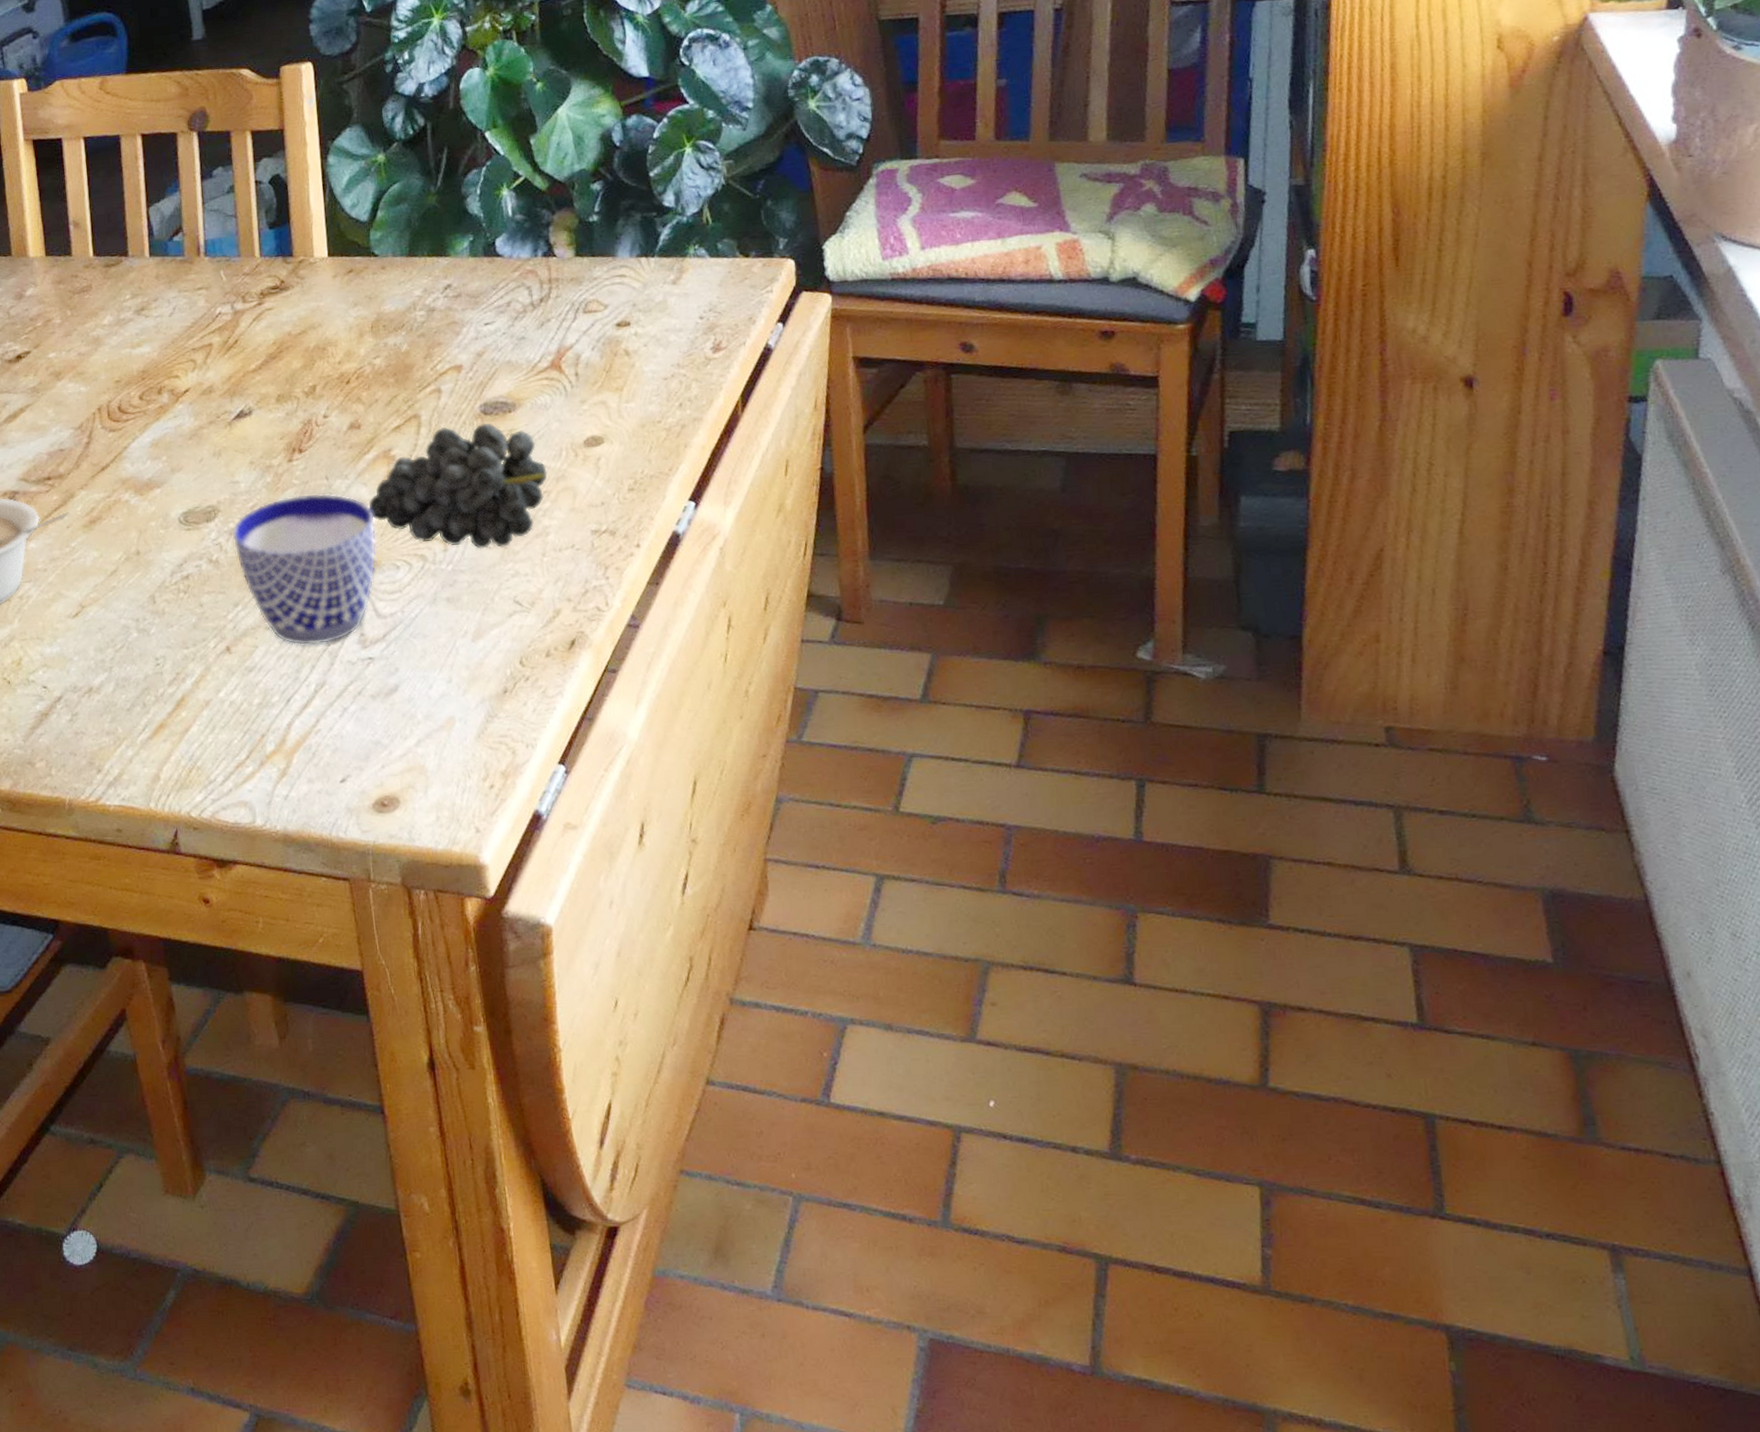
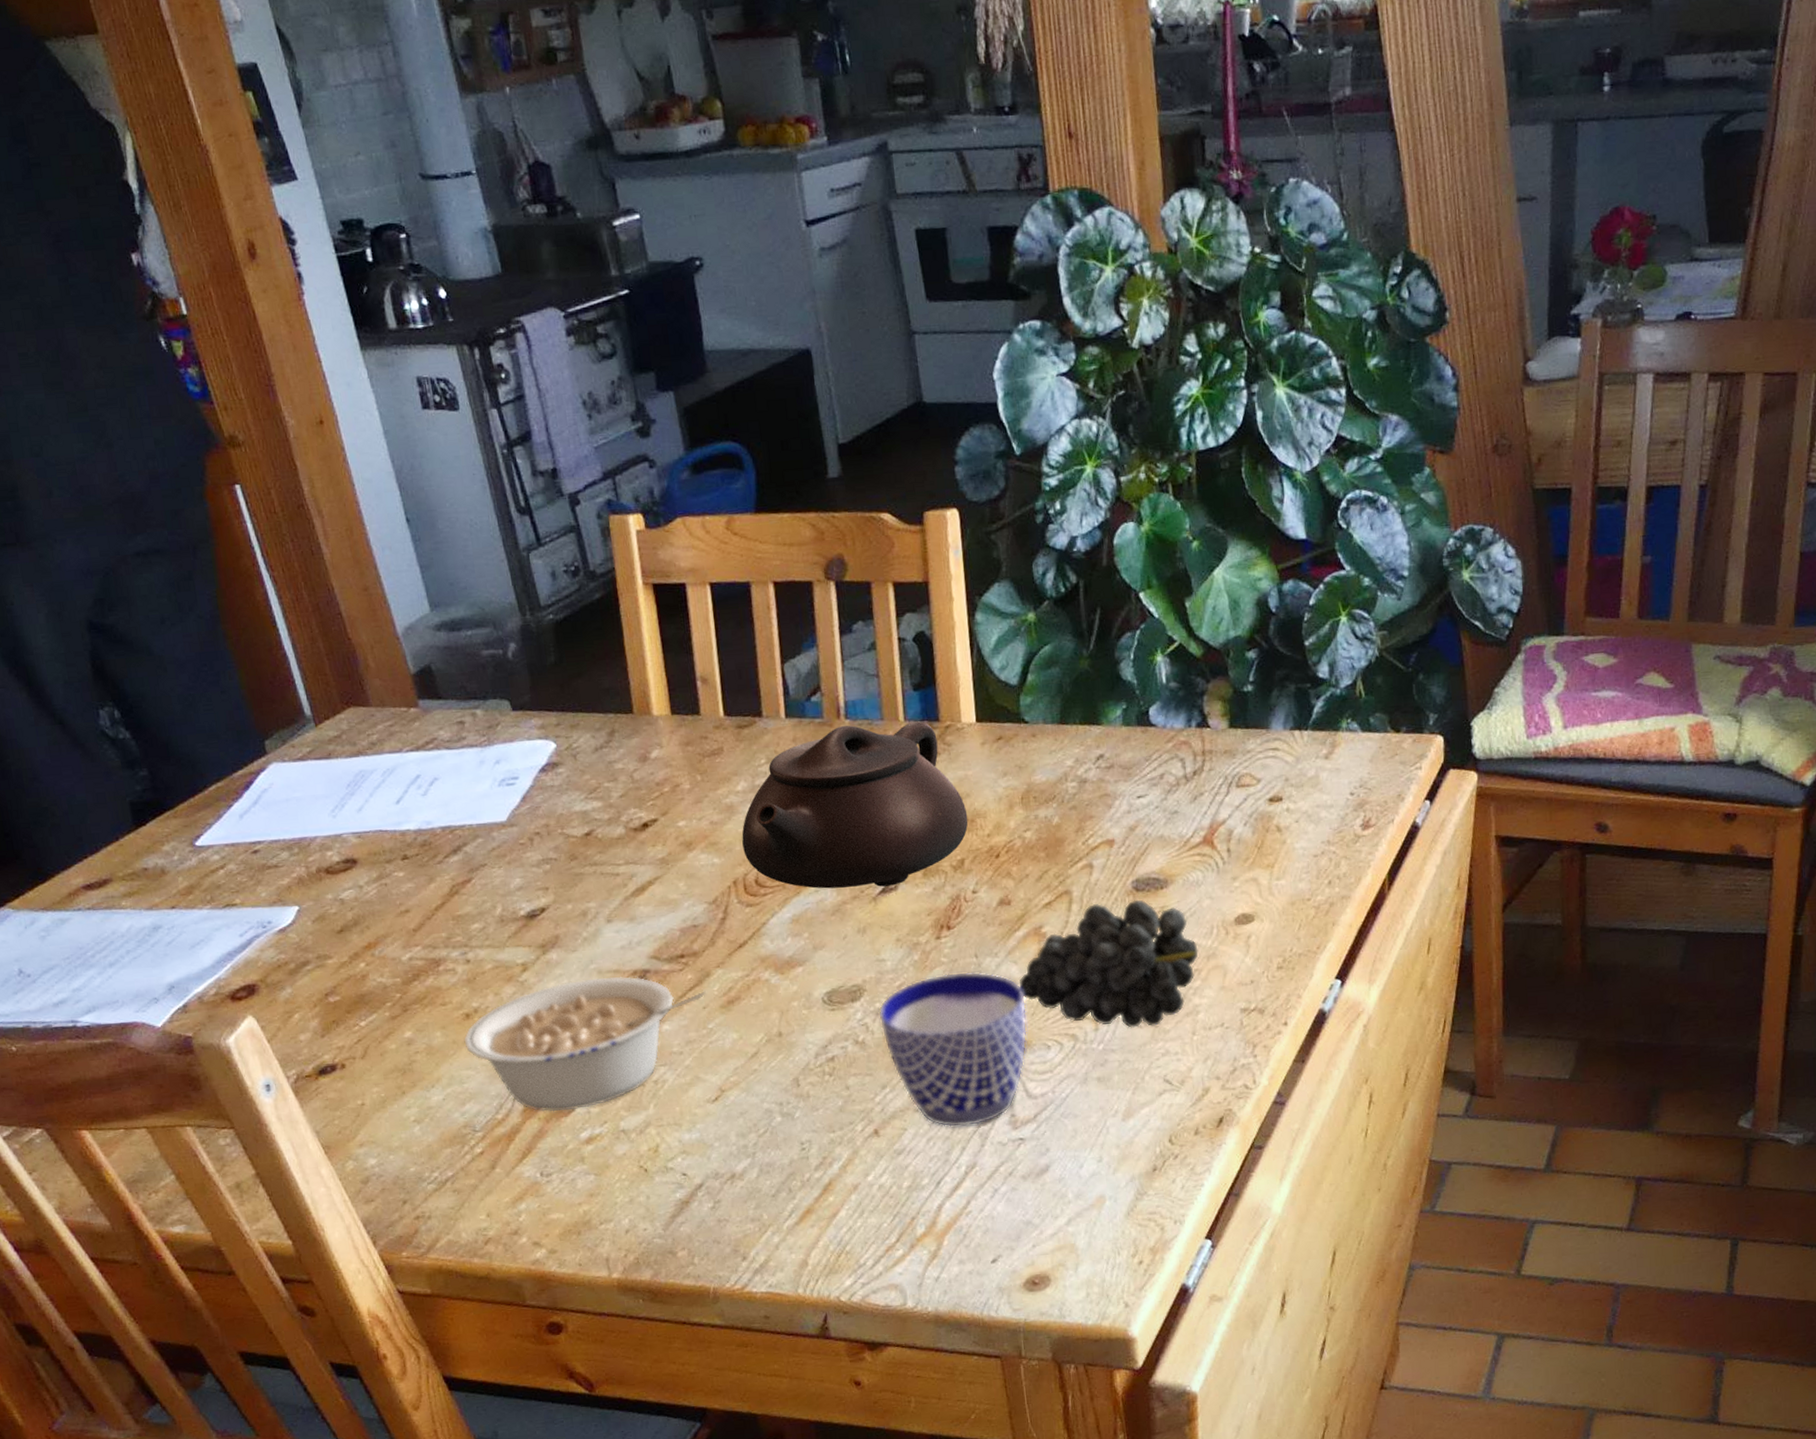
teapot: none [107,257,320,415] -> present [742,721,968,889]

